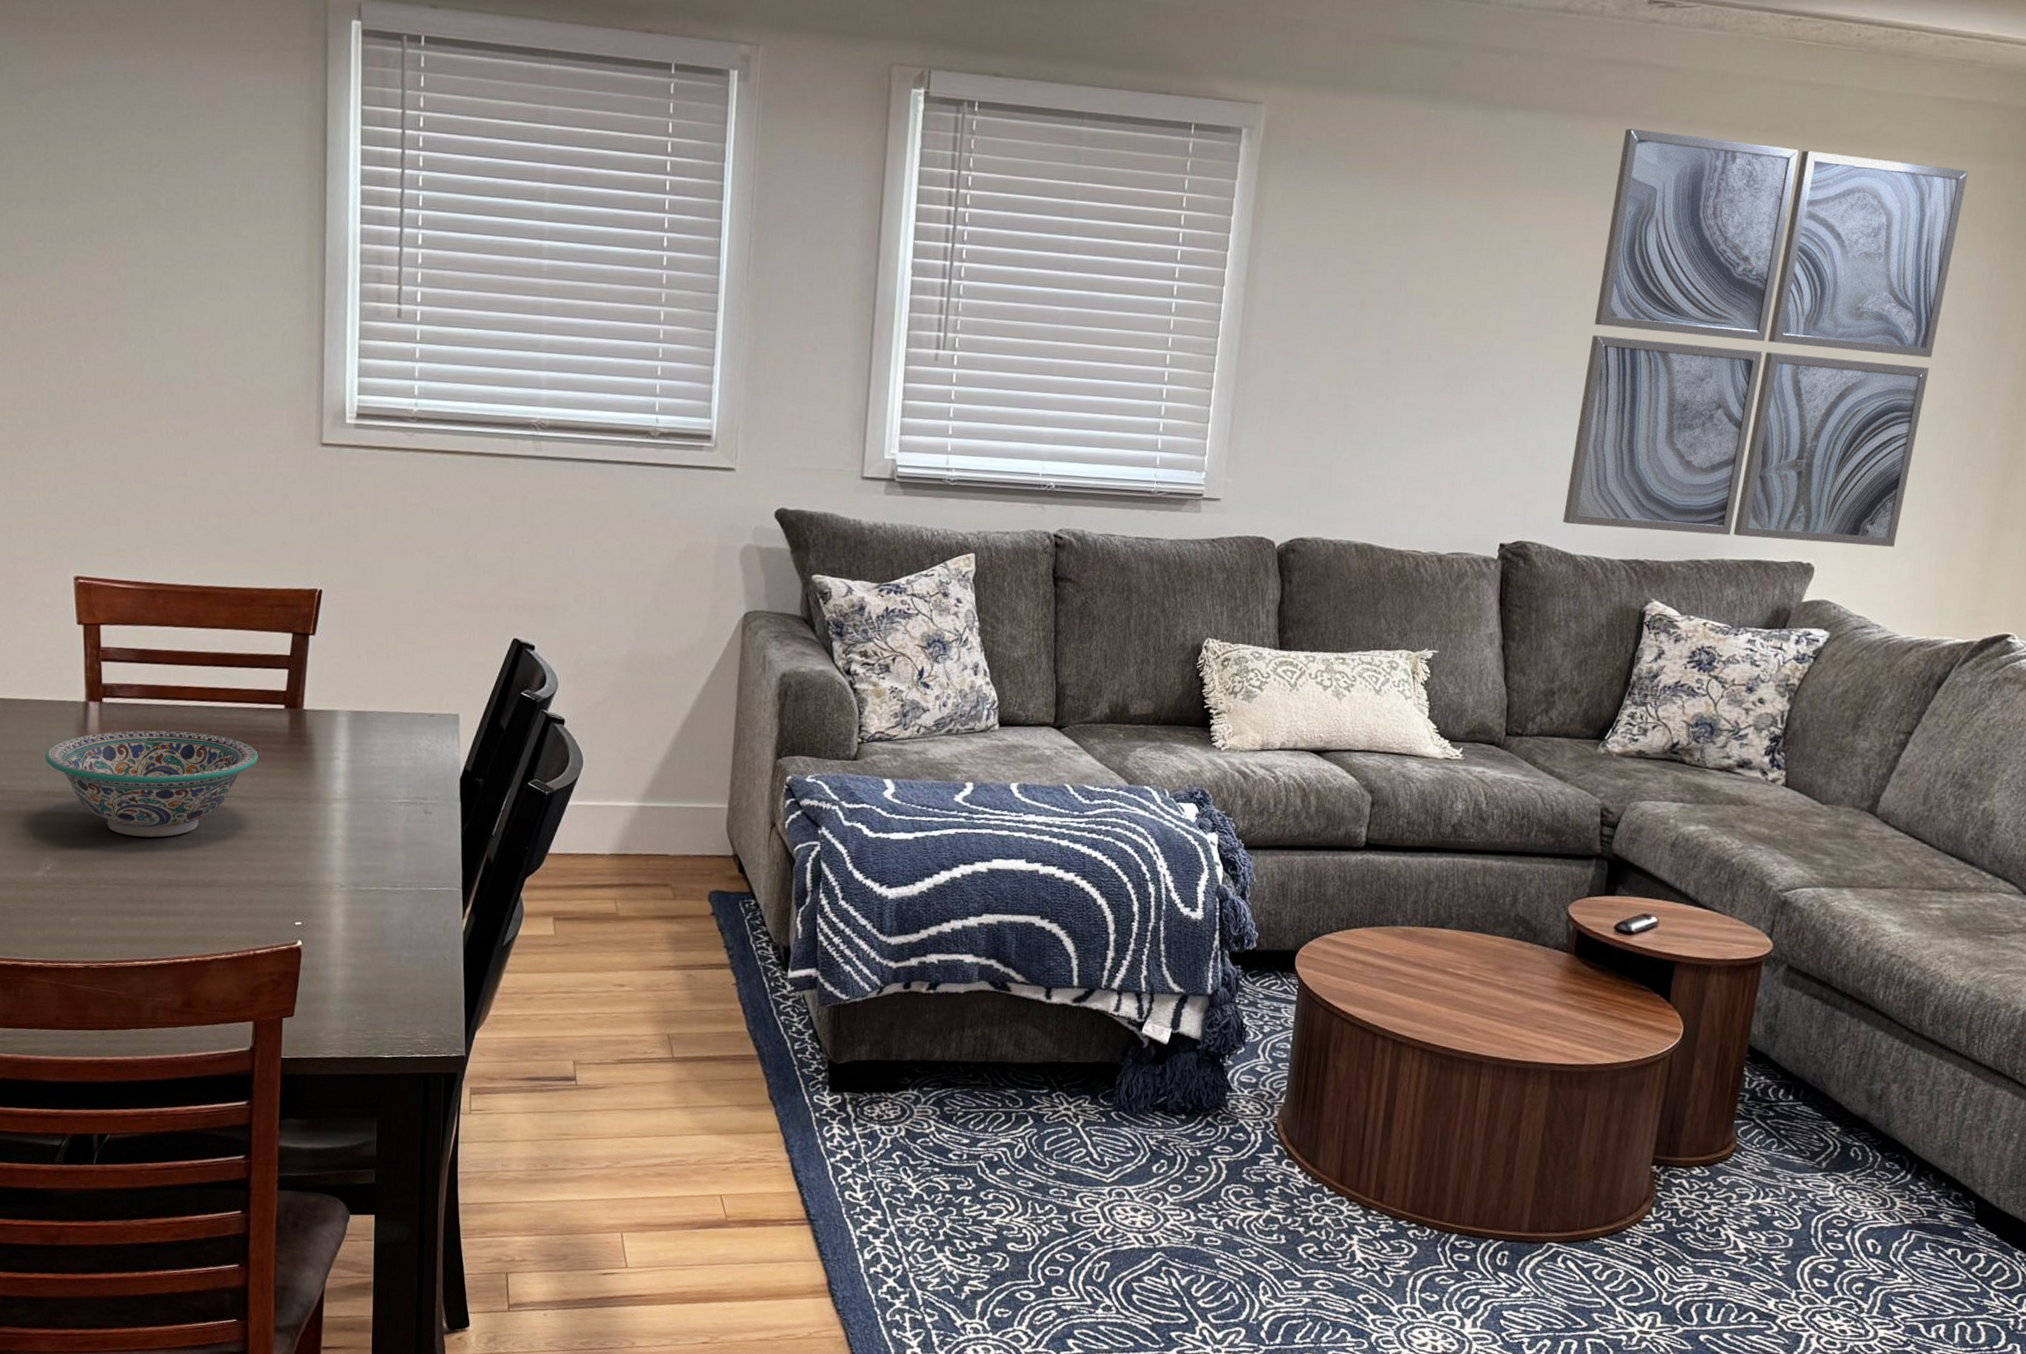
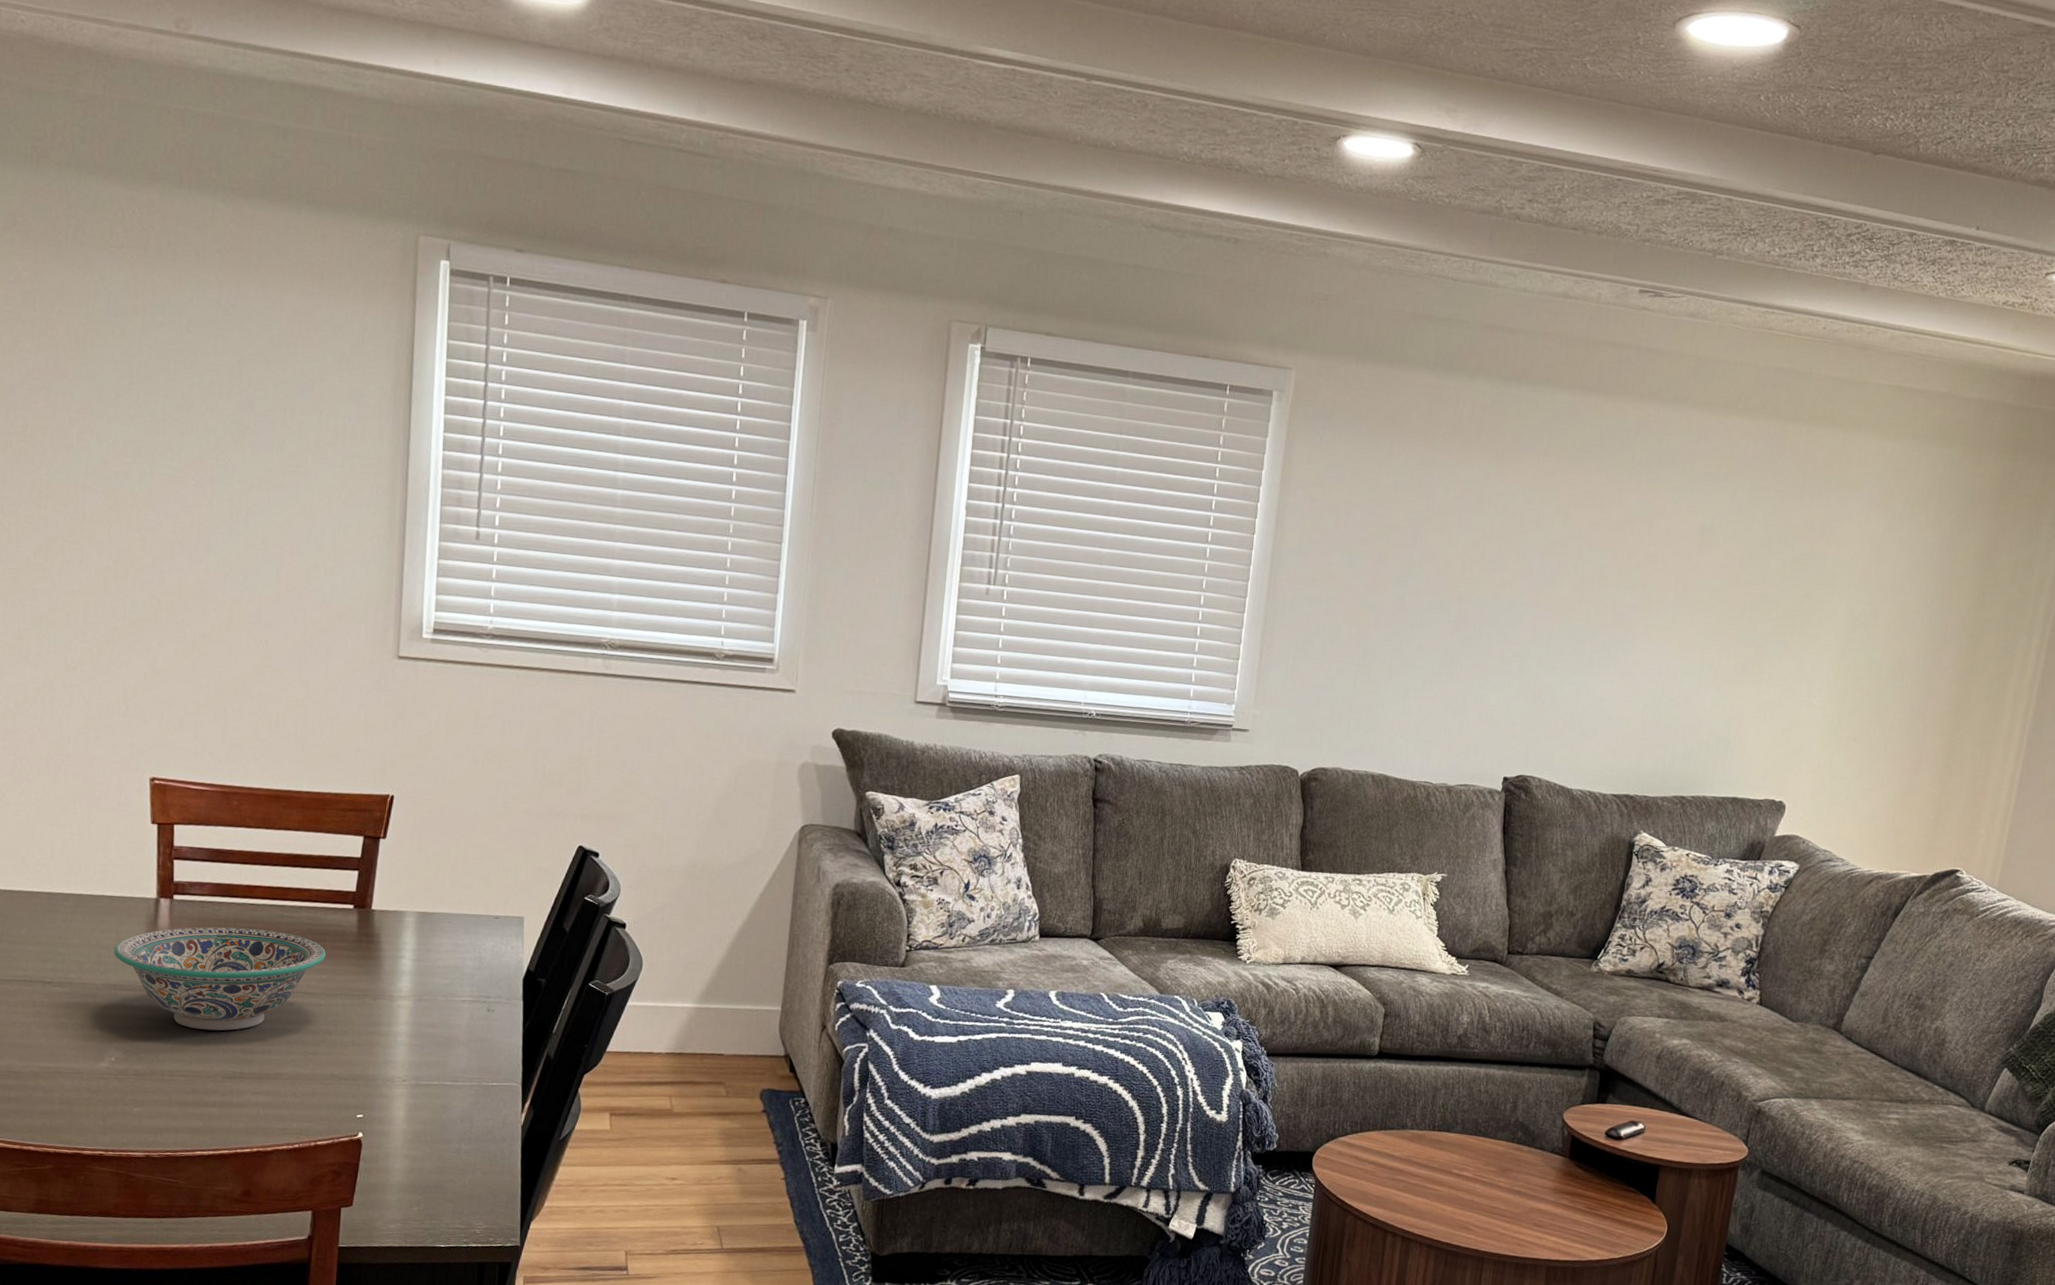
wall art: present [1563,128,1968,547] -> none [1560,404,1920,788]

